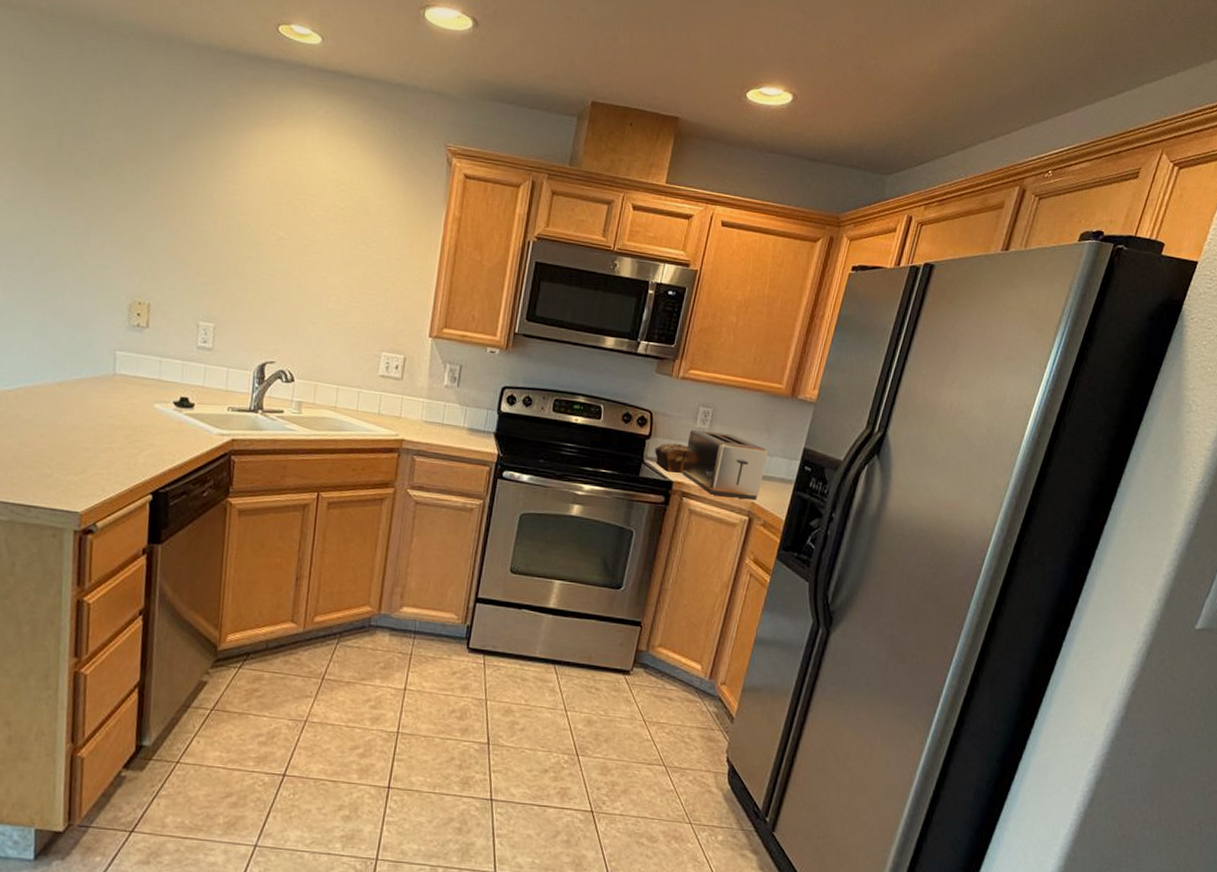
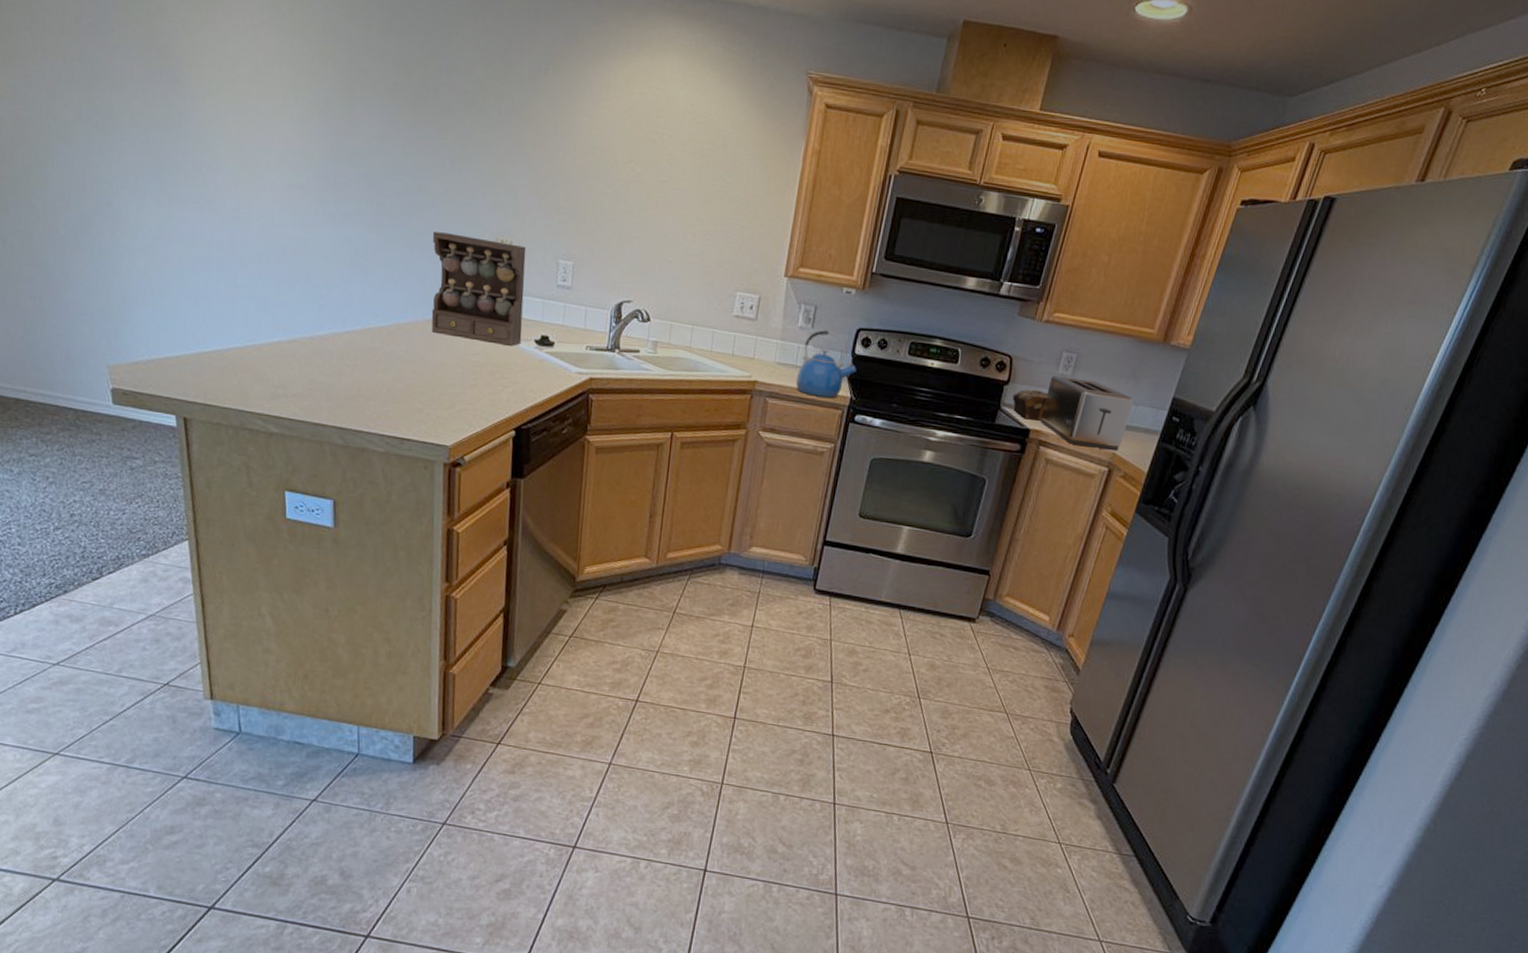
spice rack: none [62,294,165,409] -> present [431,232,526,347]
kettle: none [442,388,503,455] -> present [795,330,857,398]

